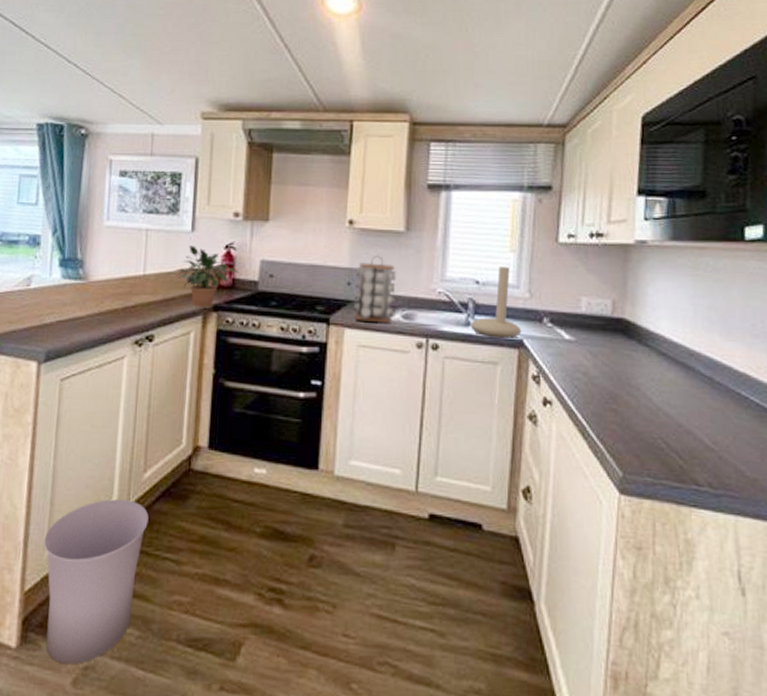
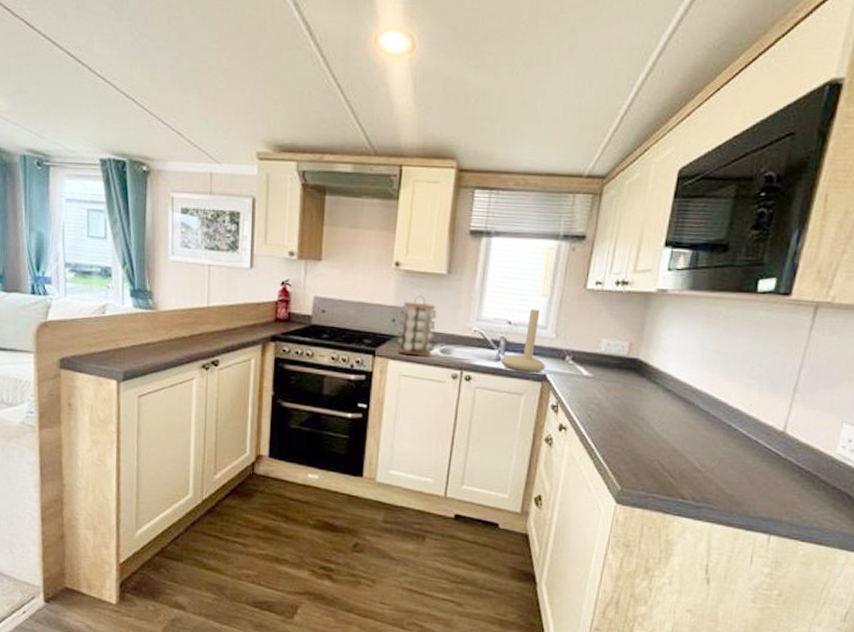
waste bin: present [44,499,149,665] -> none [133,495,220,618]
potted plant: present [174,245,240,309] -> none [235,281,295,339]

